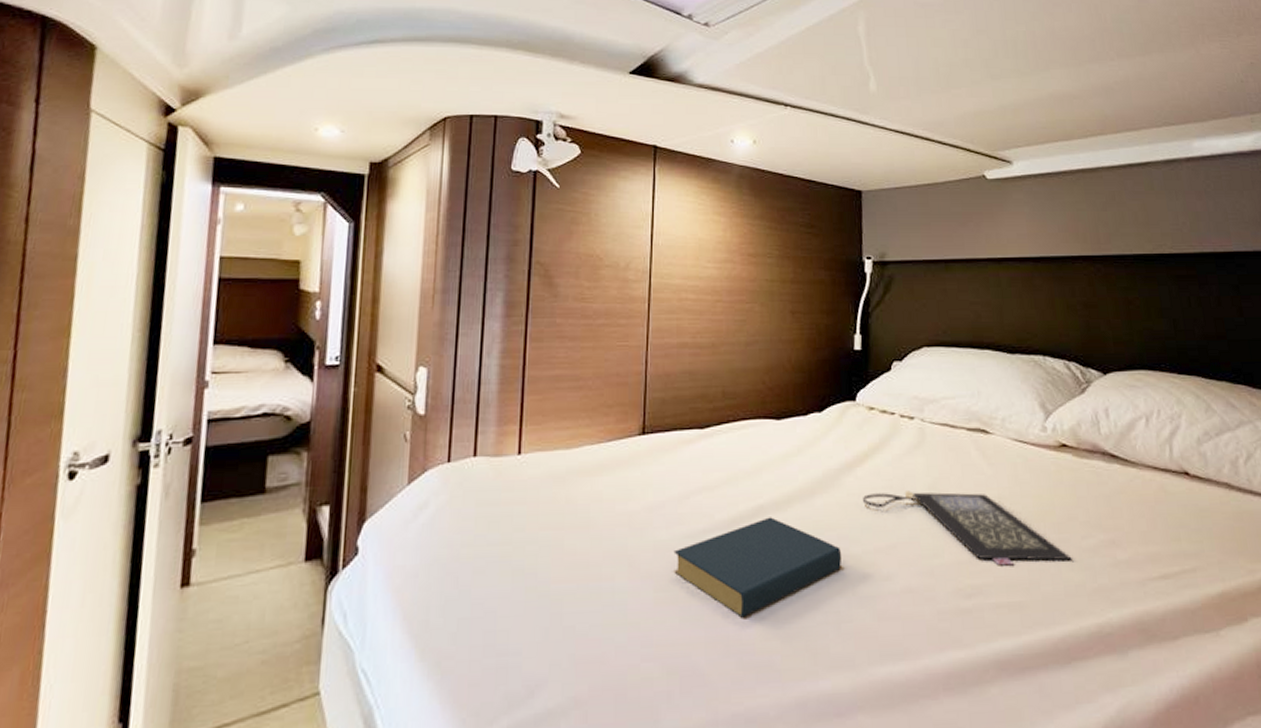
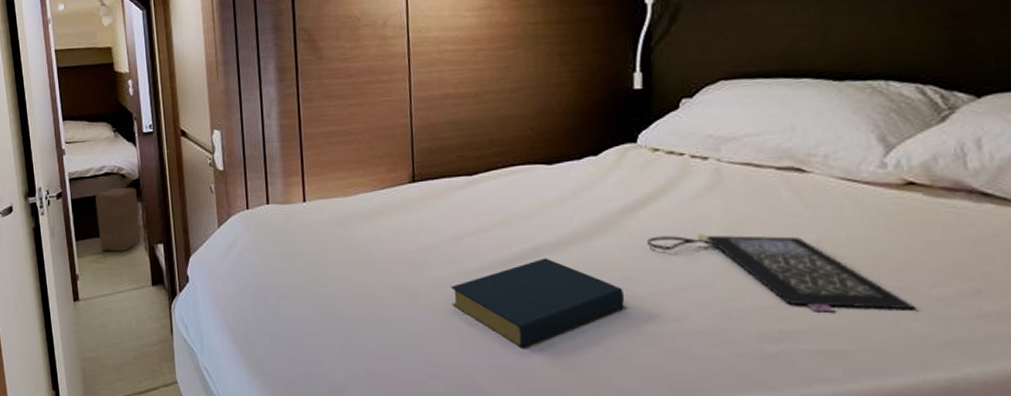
wooden block: none [237,432,304,518] -> present [95,187,142,252]

